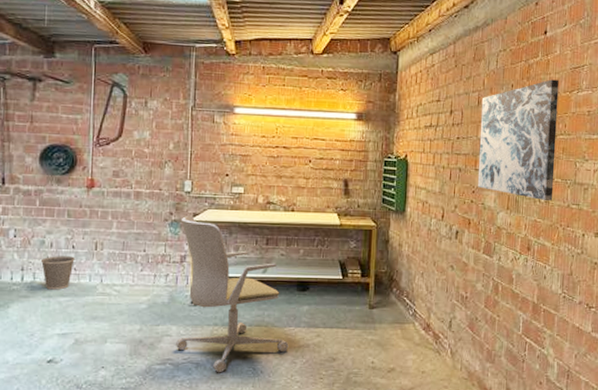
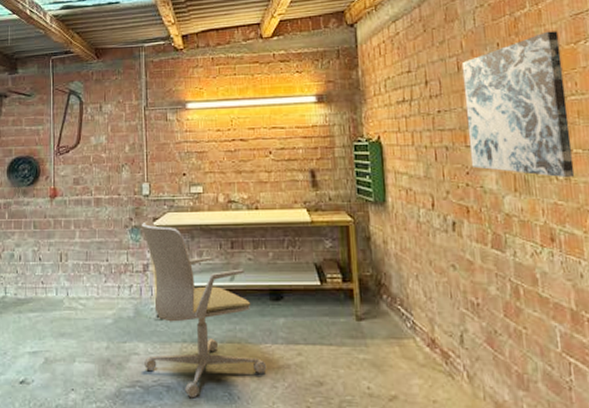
wastebasket: present [41,256,75,290] -> none [11,269,42,305]

